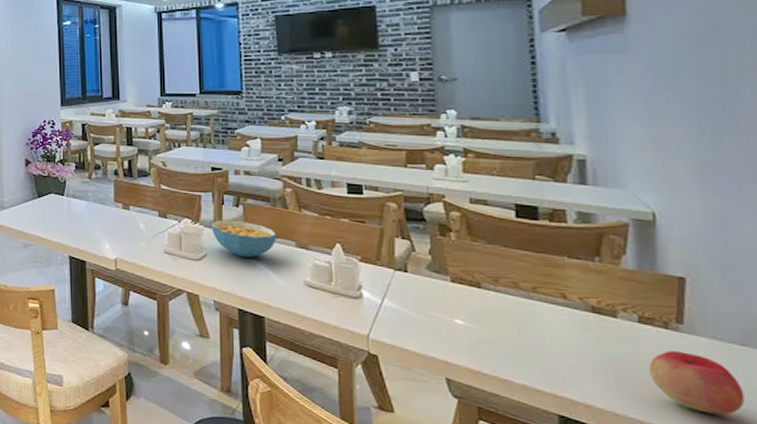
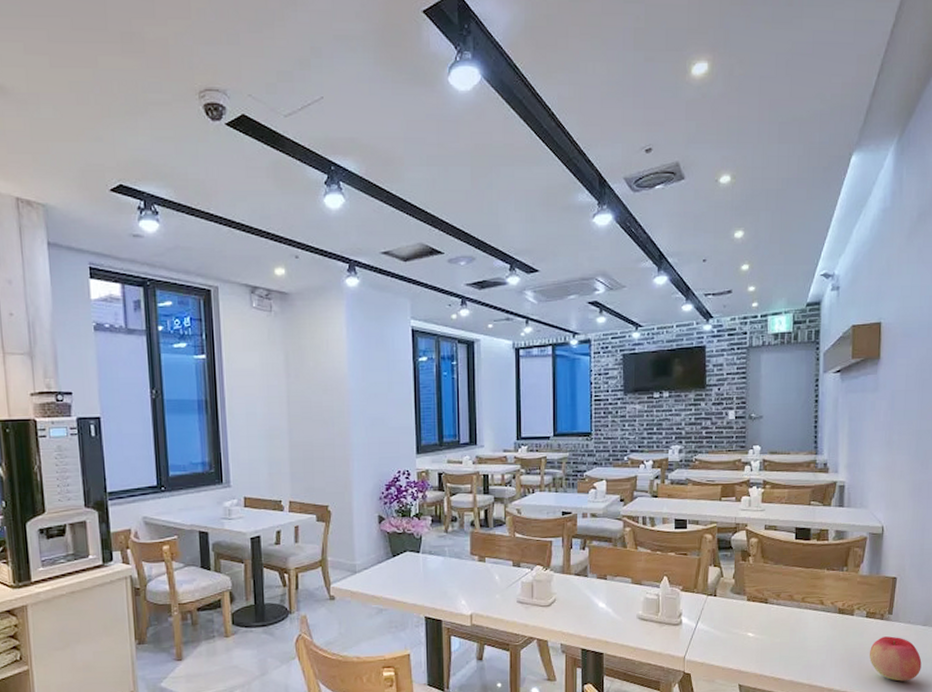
cereal bowl: present [210,220,276,257] -> none [559,563,616,598]

